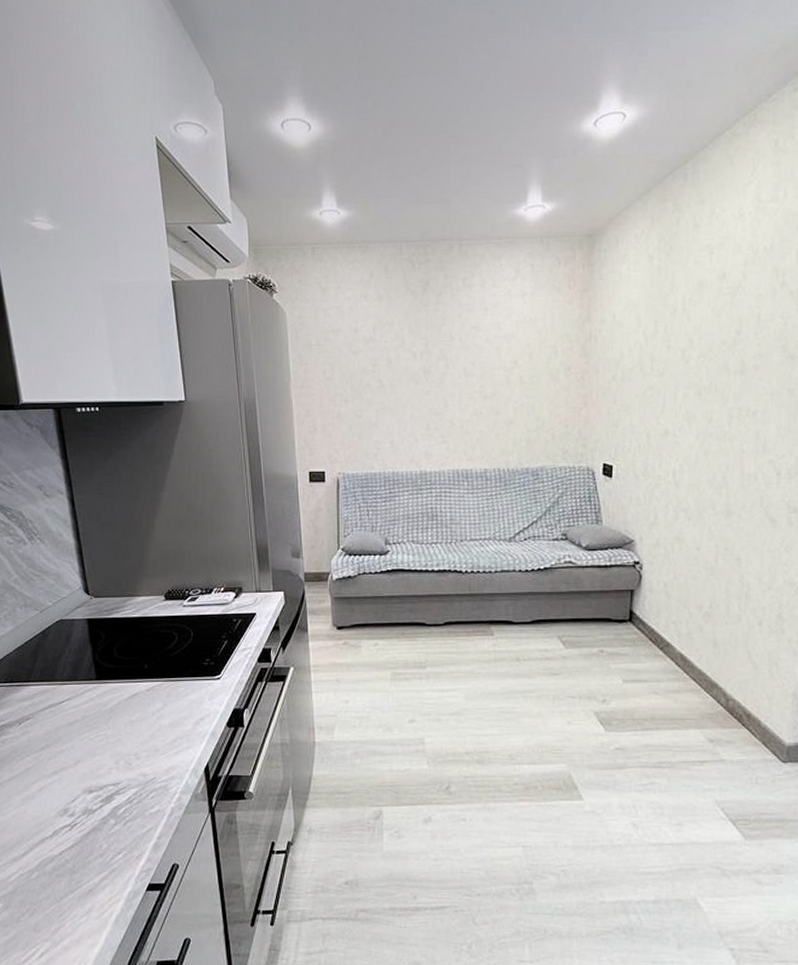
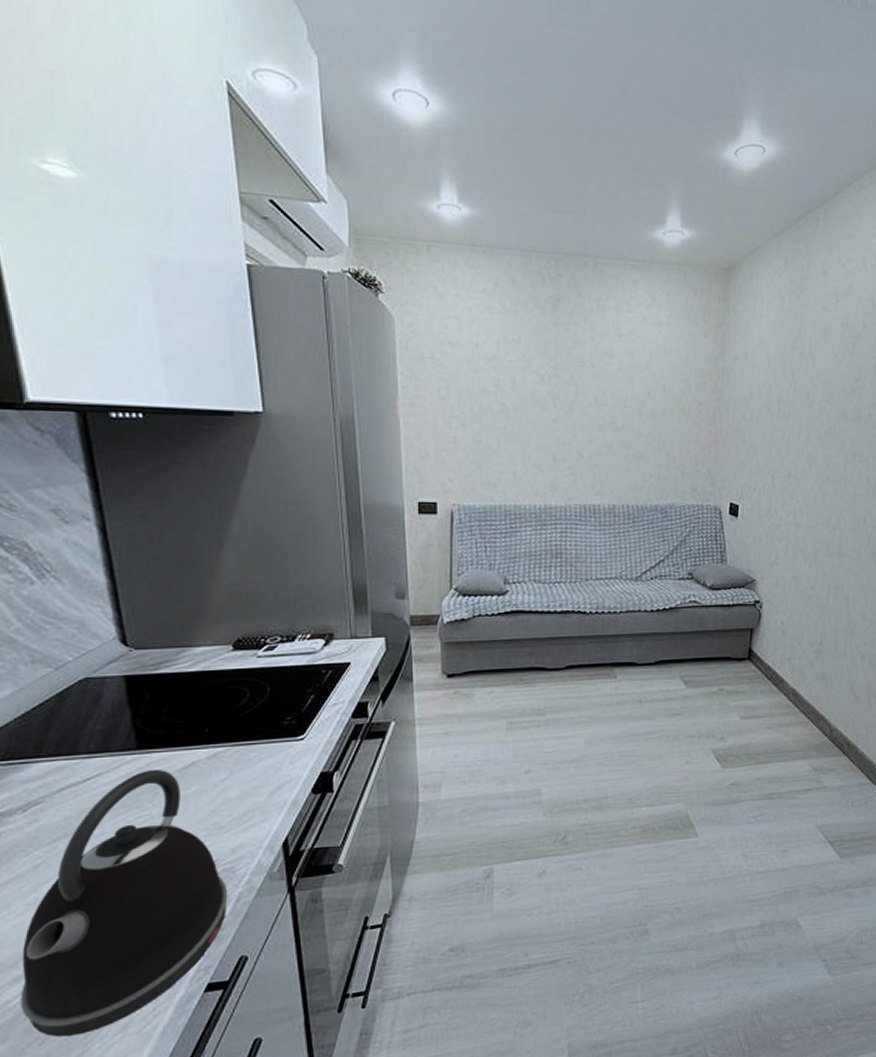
kettle: none [17,696,163,913] -> present [20,769,228,1037]

